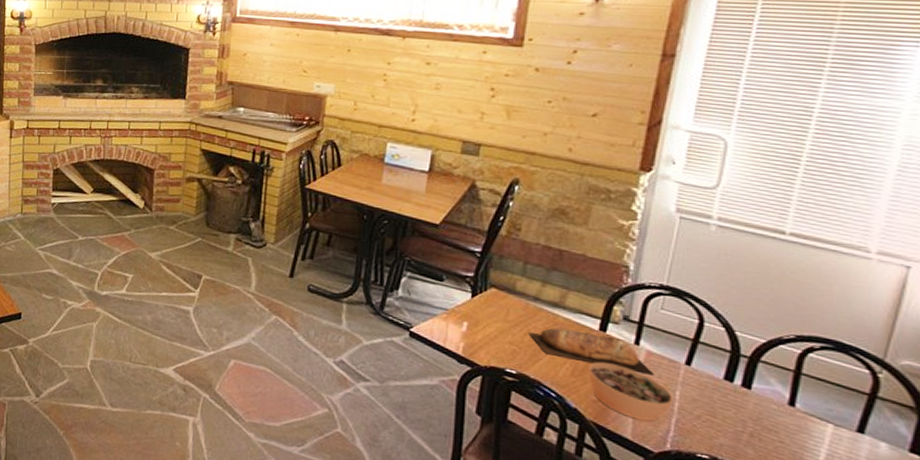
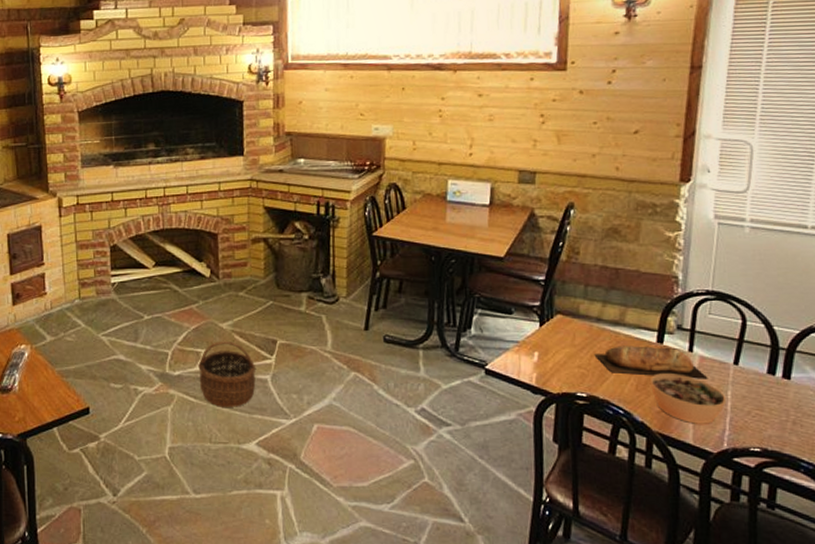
wicker basket: none [124,269,180,333] -> present [198,341,257,407]

